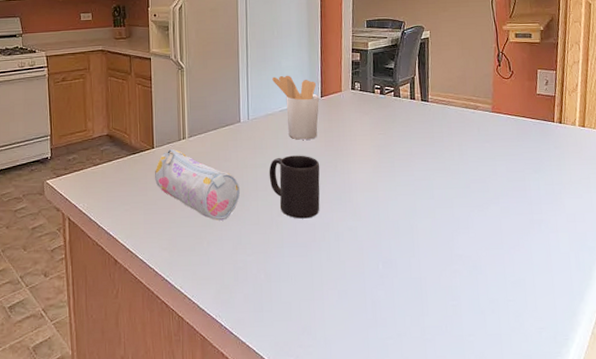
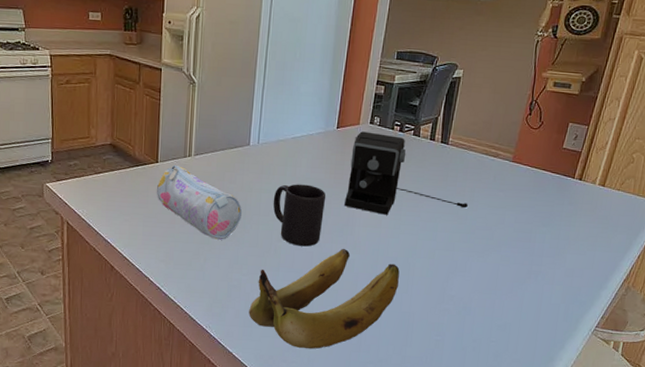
banana: none [258,216,405,330] -> present [249,248,400,349]
utensil holder: present [272,75,320,140] -> none [288,101,336,170]
coffee maker: none [338,97,458,178] -> present [344,131,468,215]

